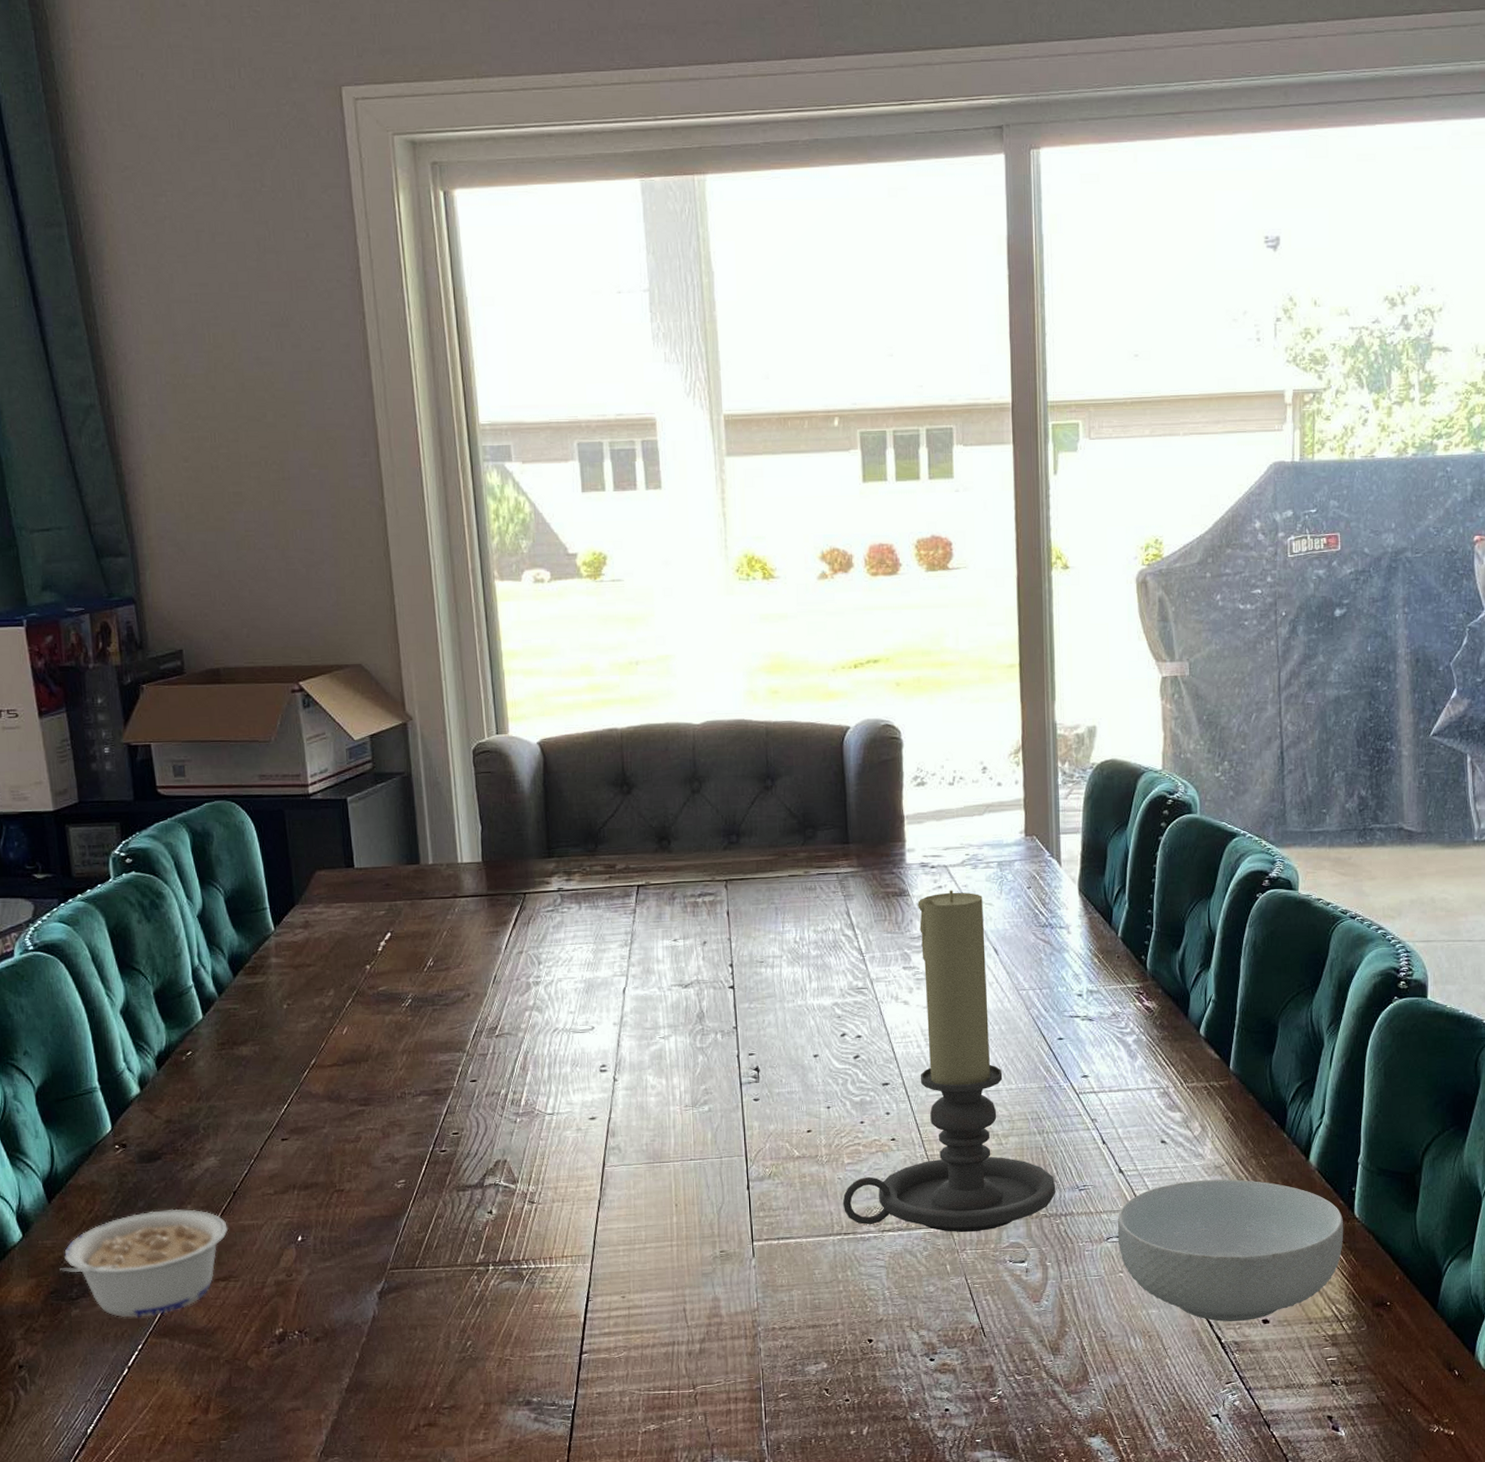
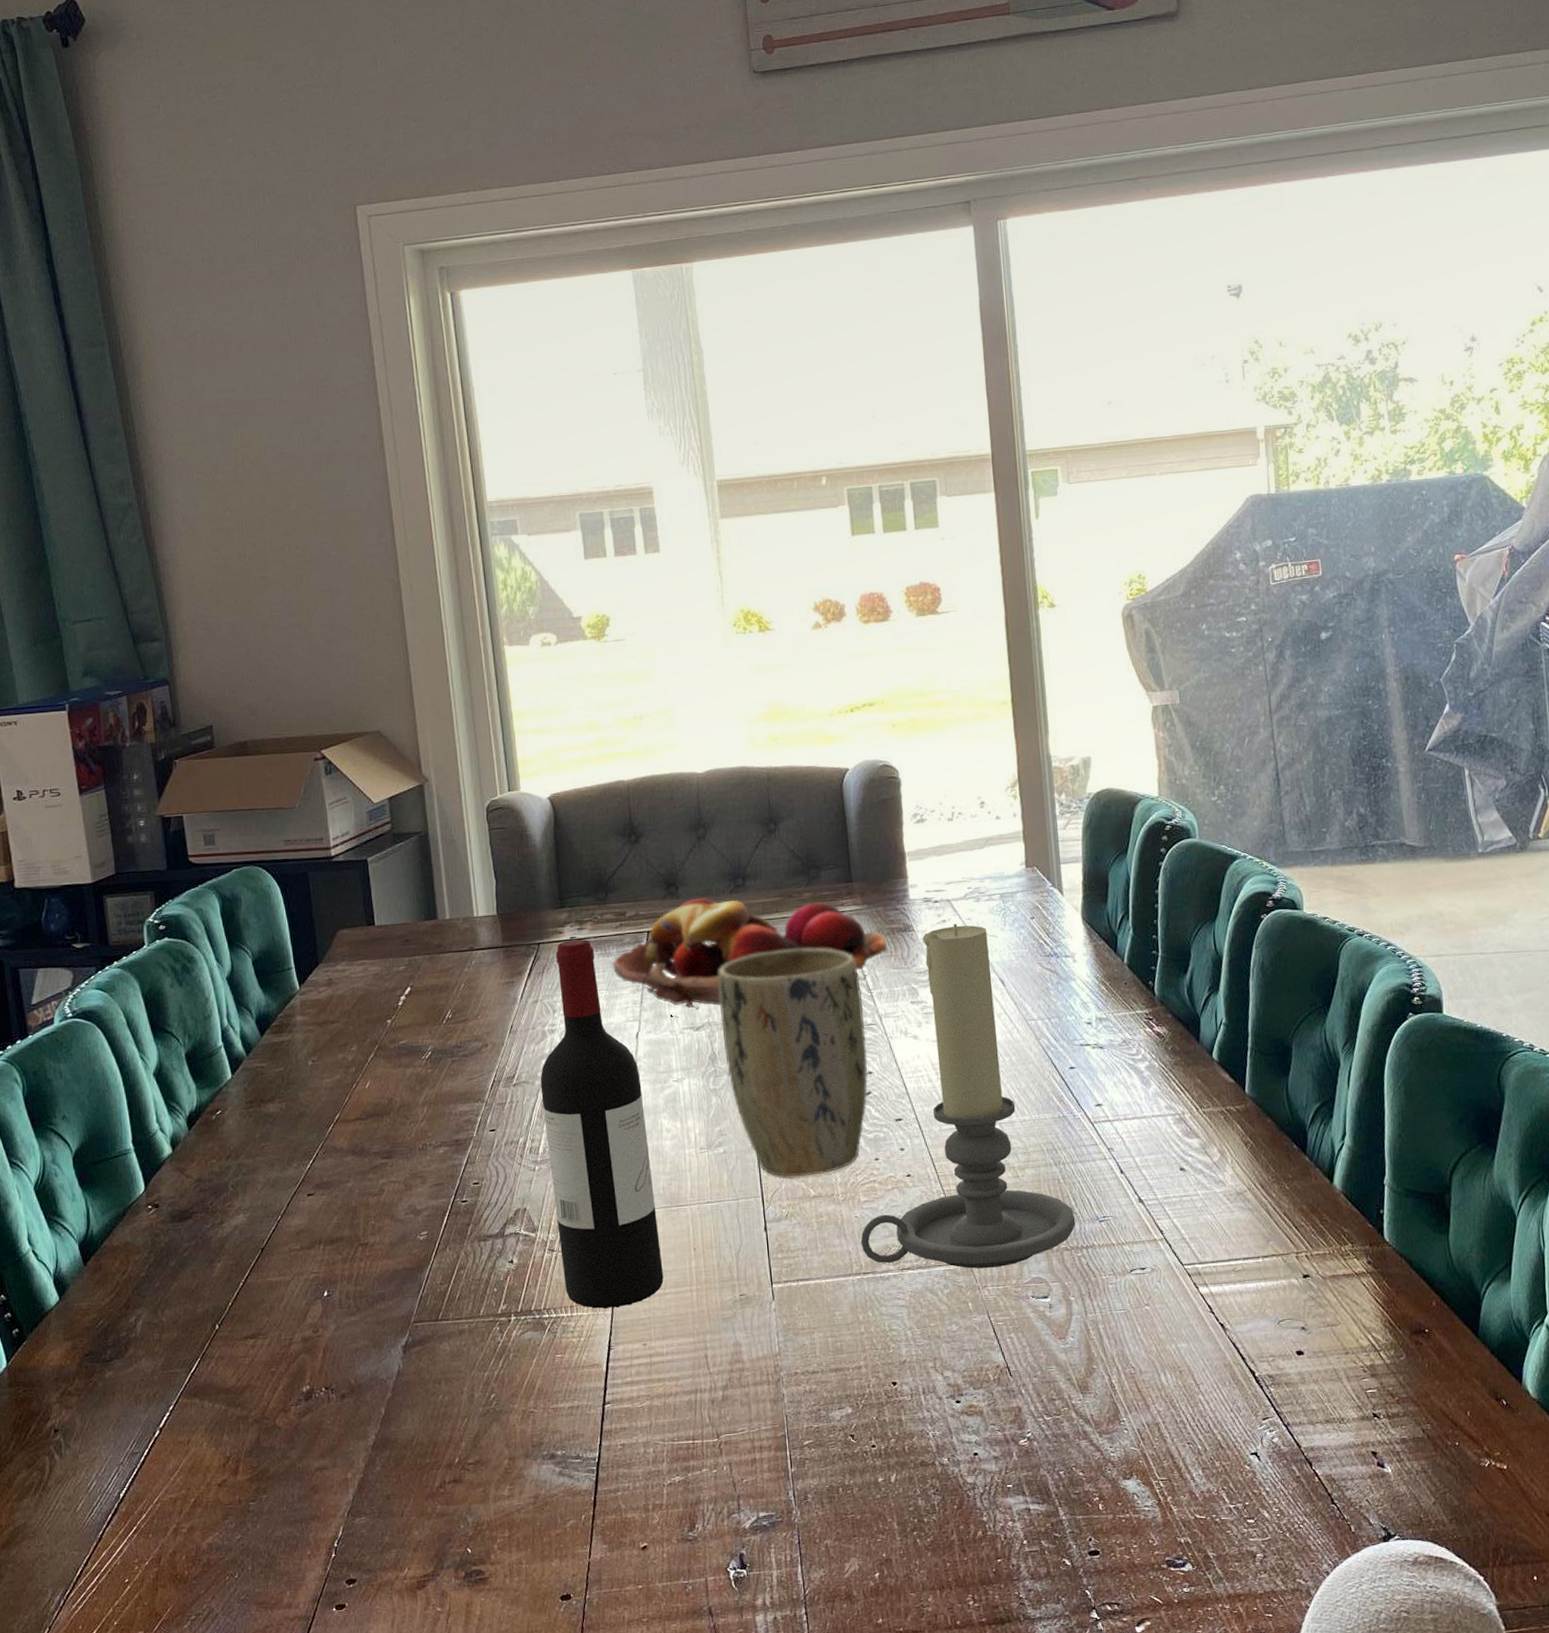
legume: present [59,1209,229,1318] -> none [94,1267,257,1378]
wine bottle: none [523,890,644,1262] -> present [540,939,664,1309]
fruit basket: none [600,854,882,974] -> present [612,898,888,1018]
plant pot: none [708,909,857,1138] -> present [717,947,869,1178]
cereal bowl: present [1117,1179,1344,1322] -> none [1140,1205,1375,1355]

